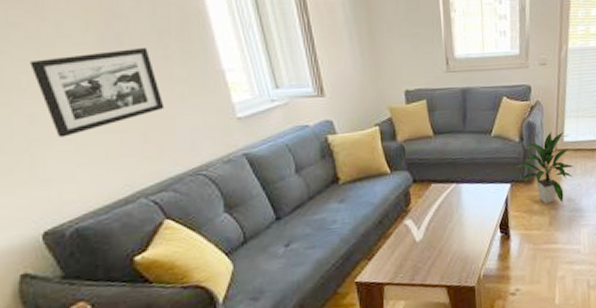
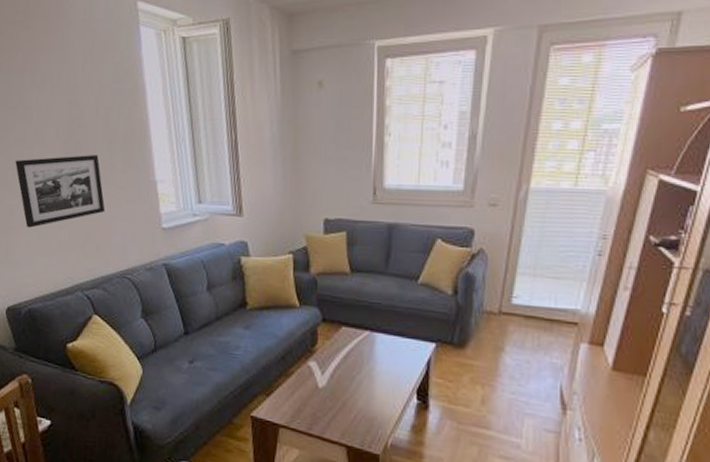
indoor plant: present [515,131,574,204] -> none [444,289,523,382]

